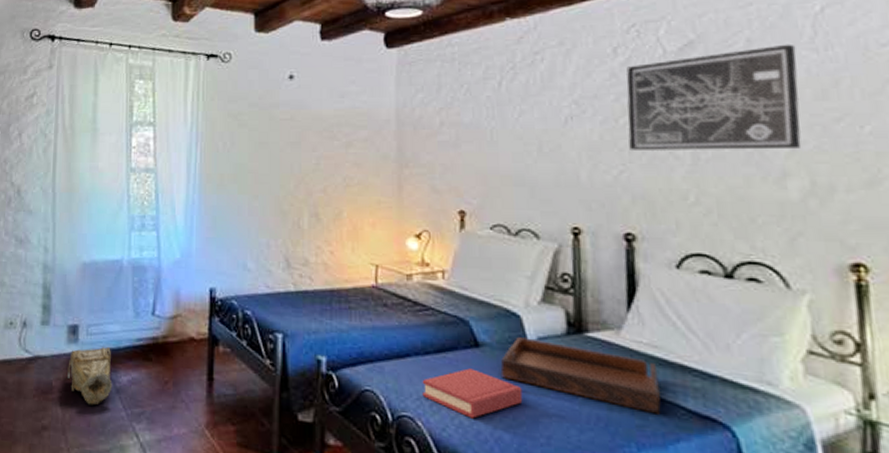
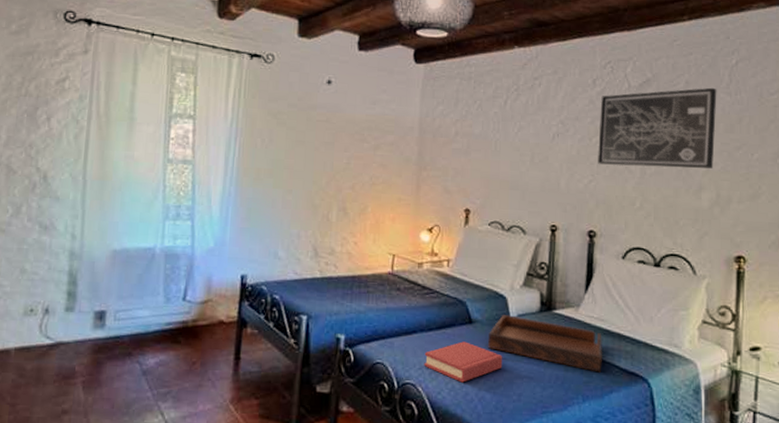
bag: present [67,347,113,405] -> none [92,332,139,388]

